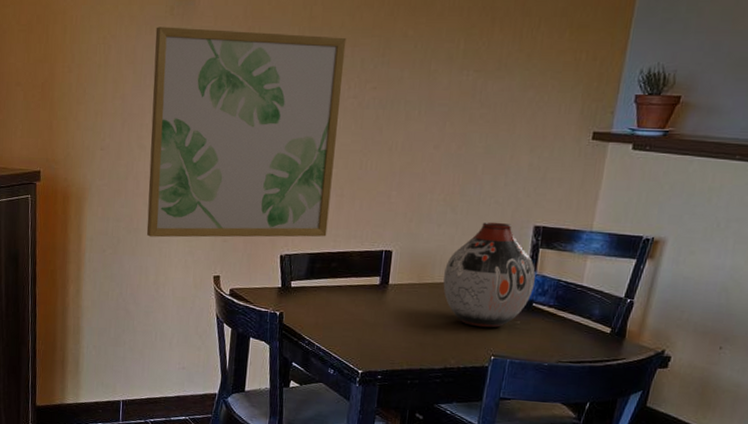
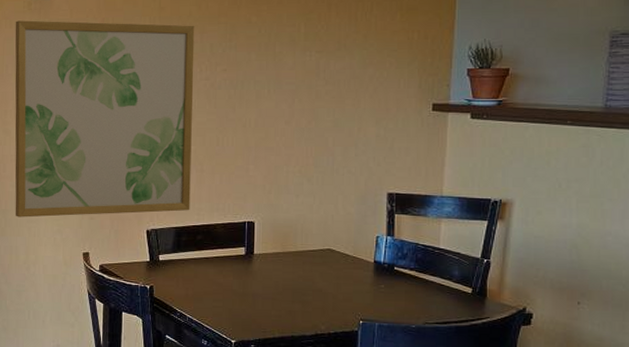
vase: present [443,222,536,328] -> none [306,190,394,293]

